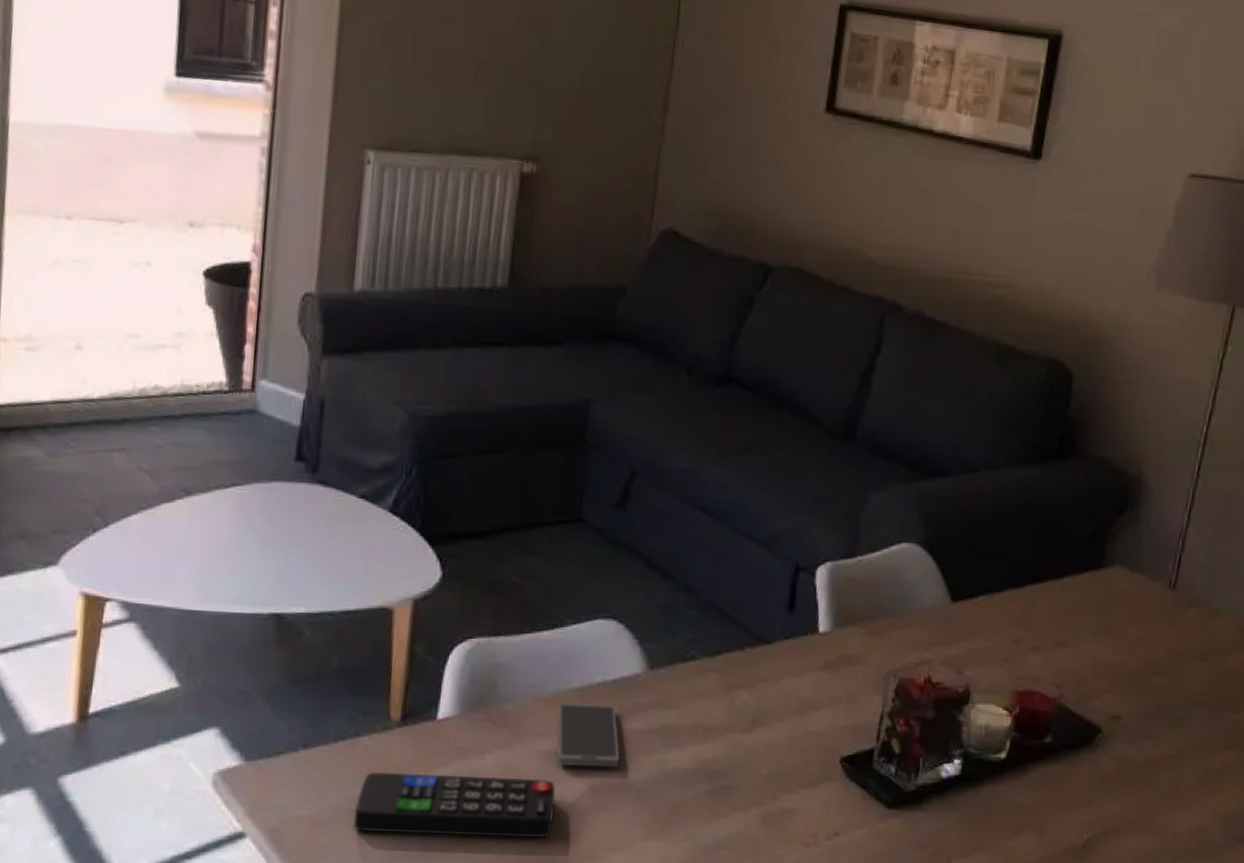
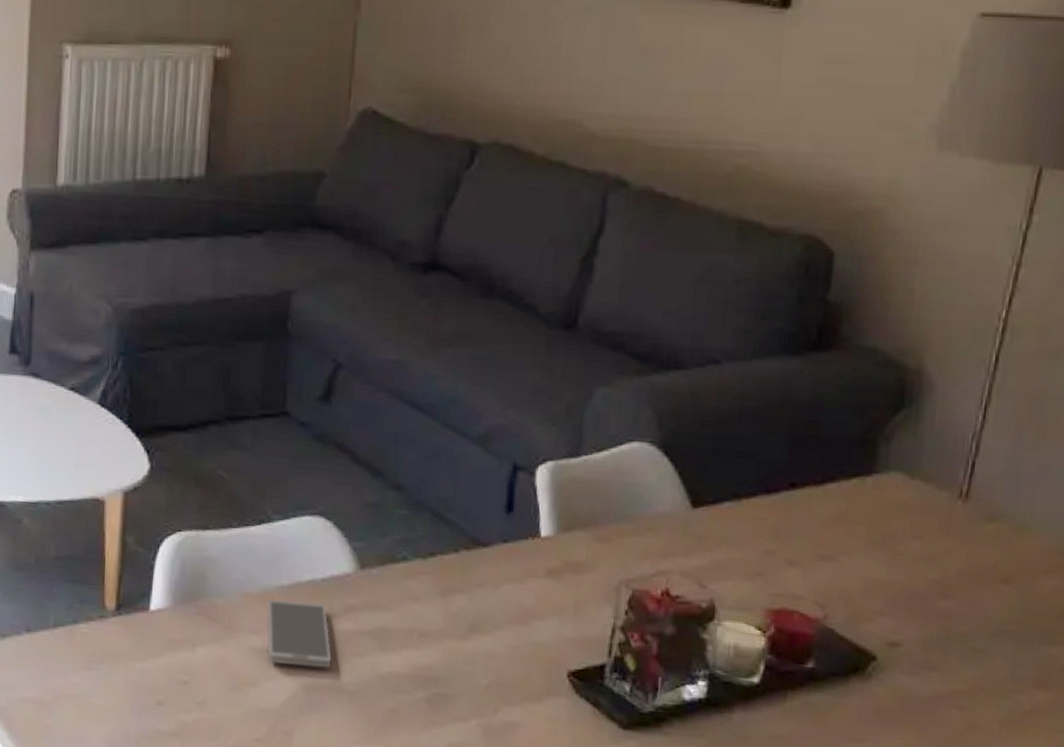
remote control: present [354,772,555,839] -> none [75,659,268,735]

